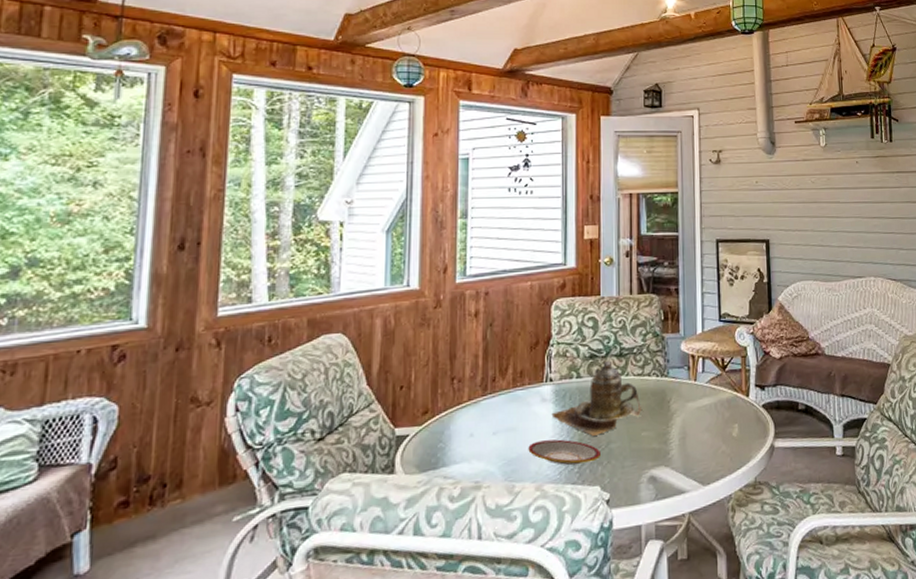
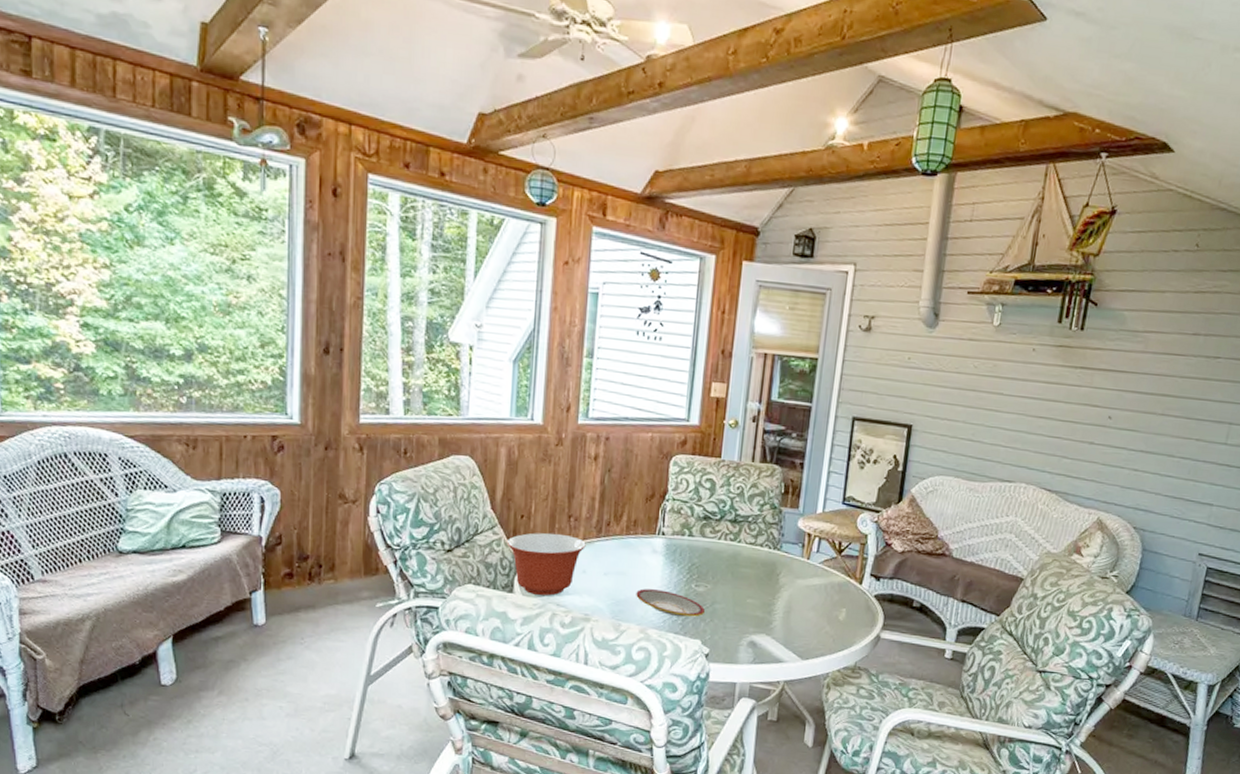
mixing bowl: none [385,399,472,471] -> present [506,533,586,596]
teapot: present [551,360,643,436] -> none [661,524,751,594]

